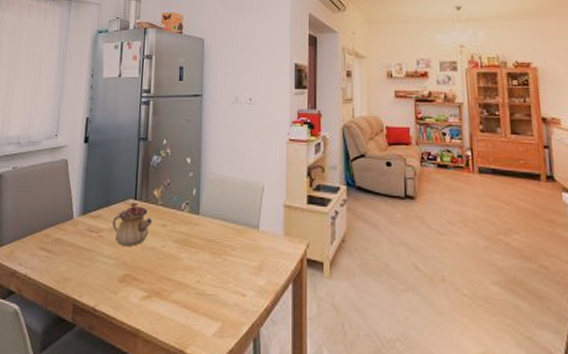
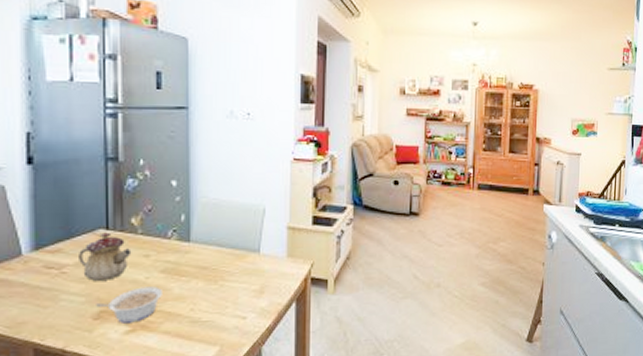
legume: none [122,255,175,289] -> present [96,286,162,324]

